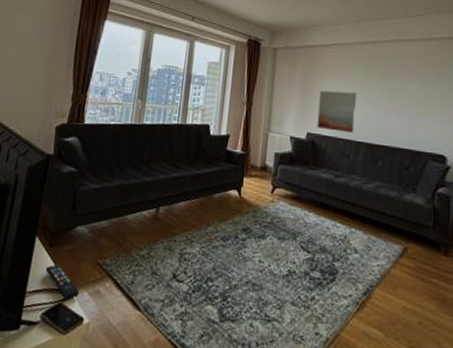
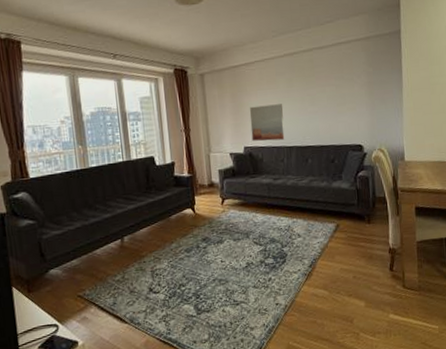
remote control: present [45,263,80,301] -> none [30,304,68,332]

